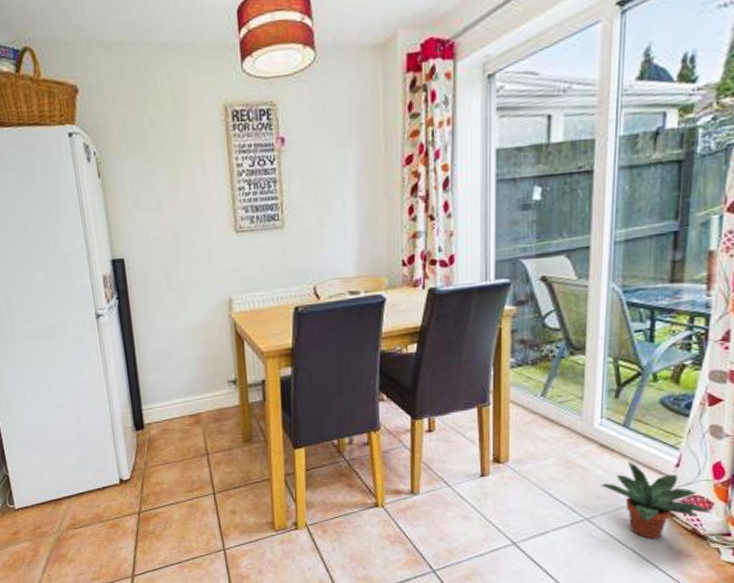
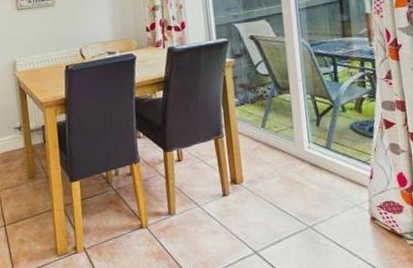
potted plant: present [601,462,712,539] -> none [316,177,403,240]

